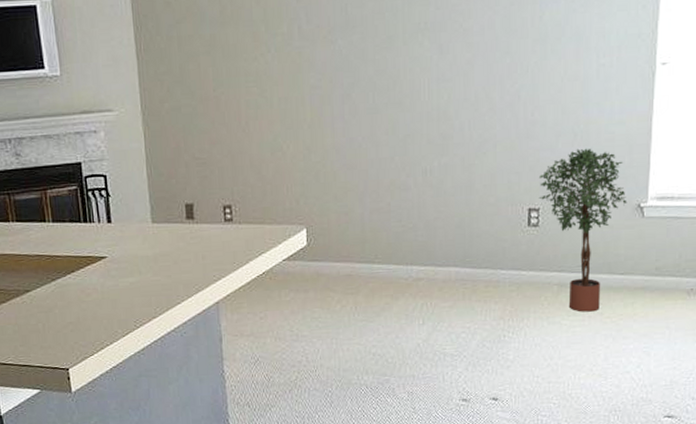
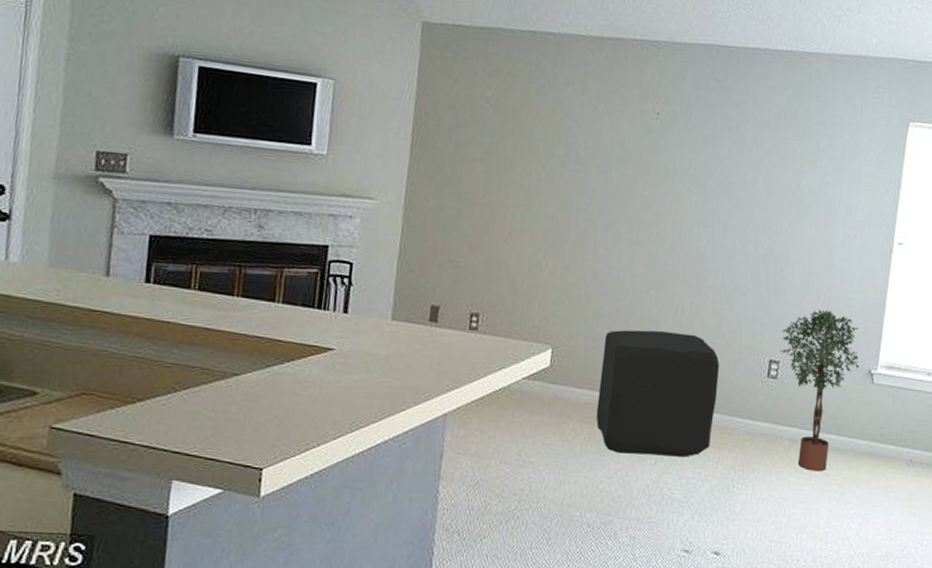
pouf: none [356,194,478,318] -> present [596,329,719,457]

